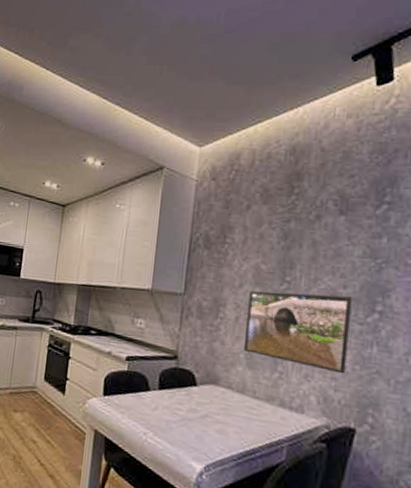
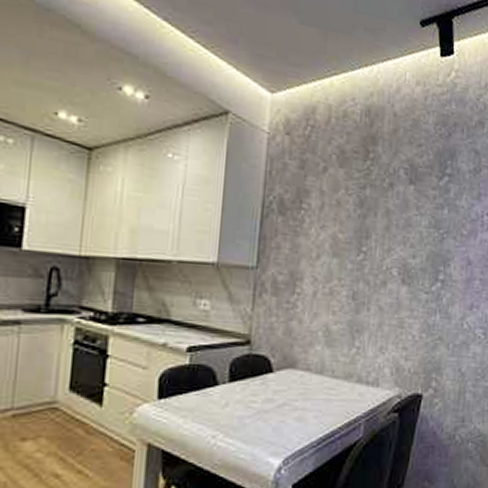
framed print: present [244,291,352,374] -> none [322,262,420,343]

